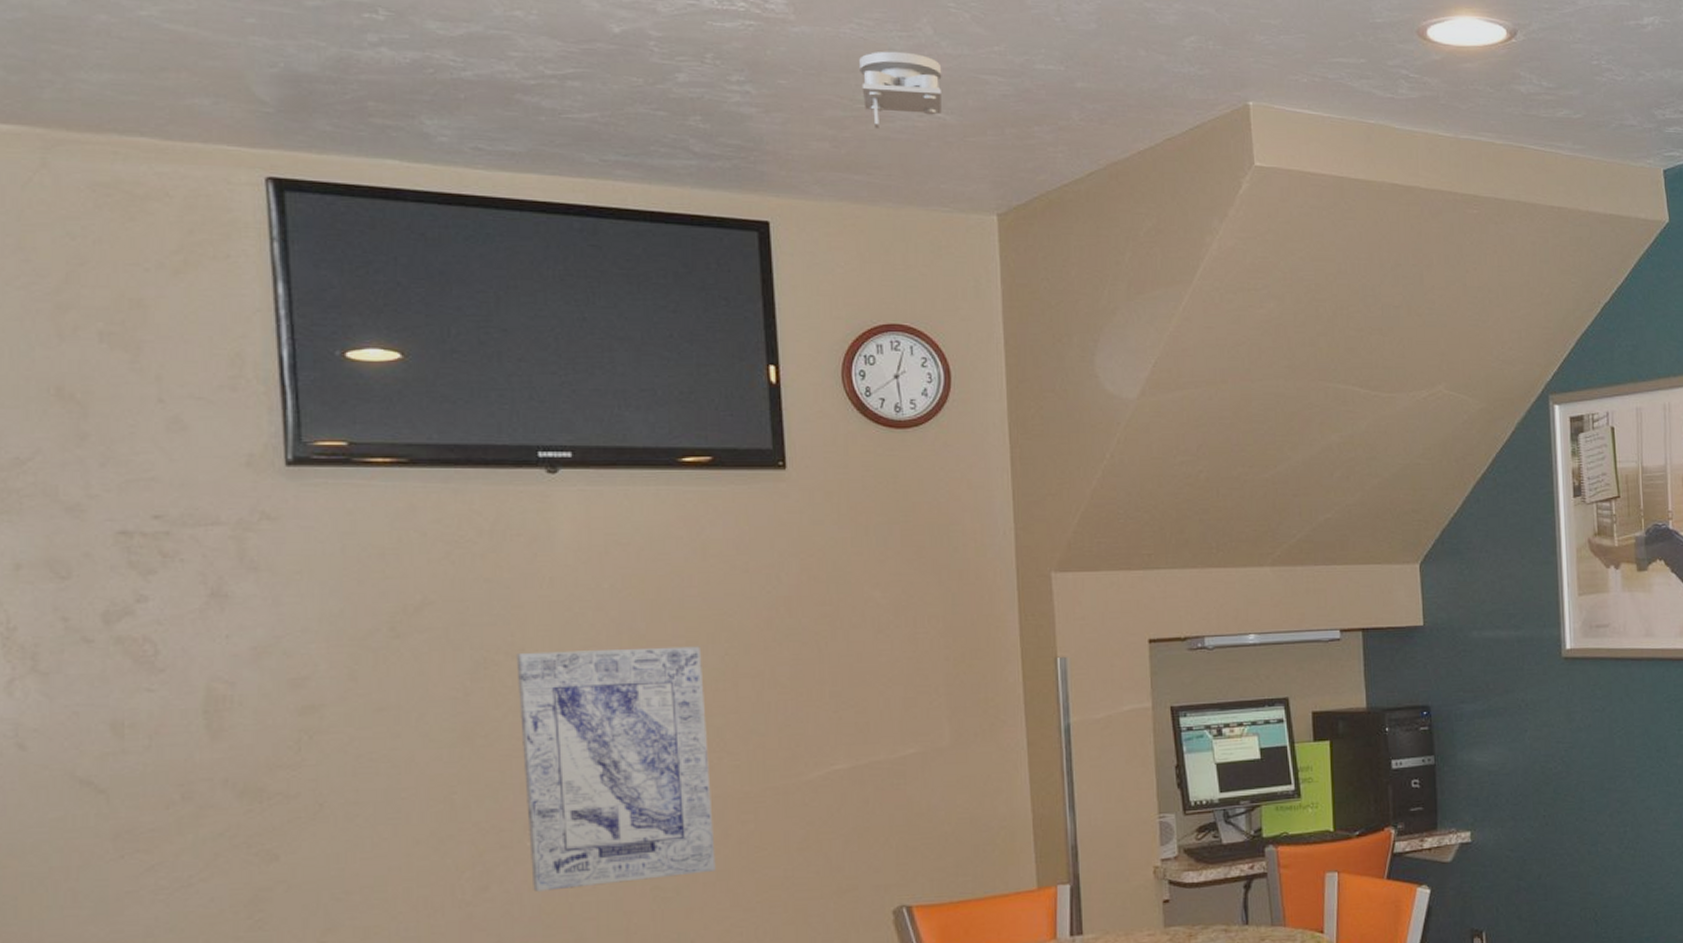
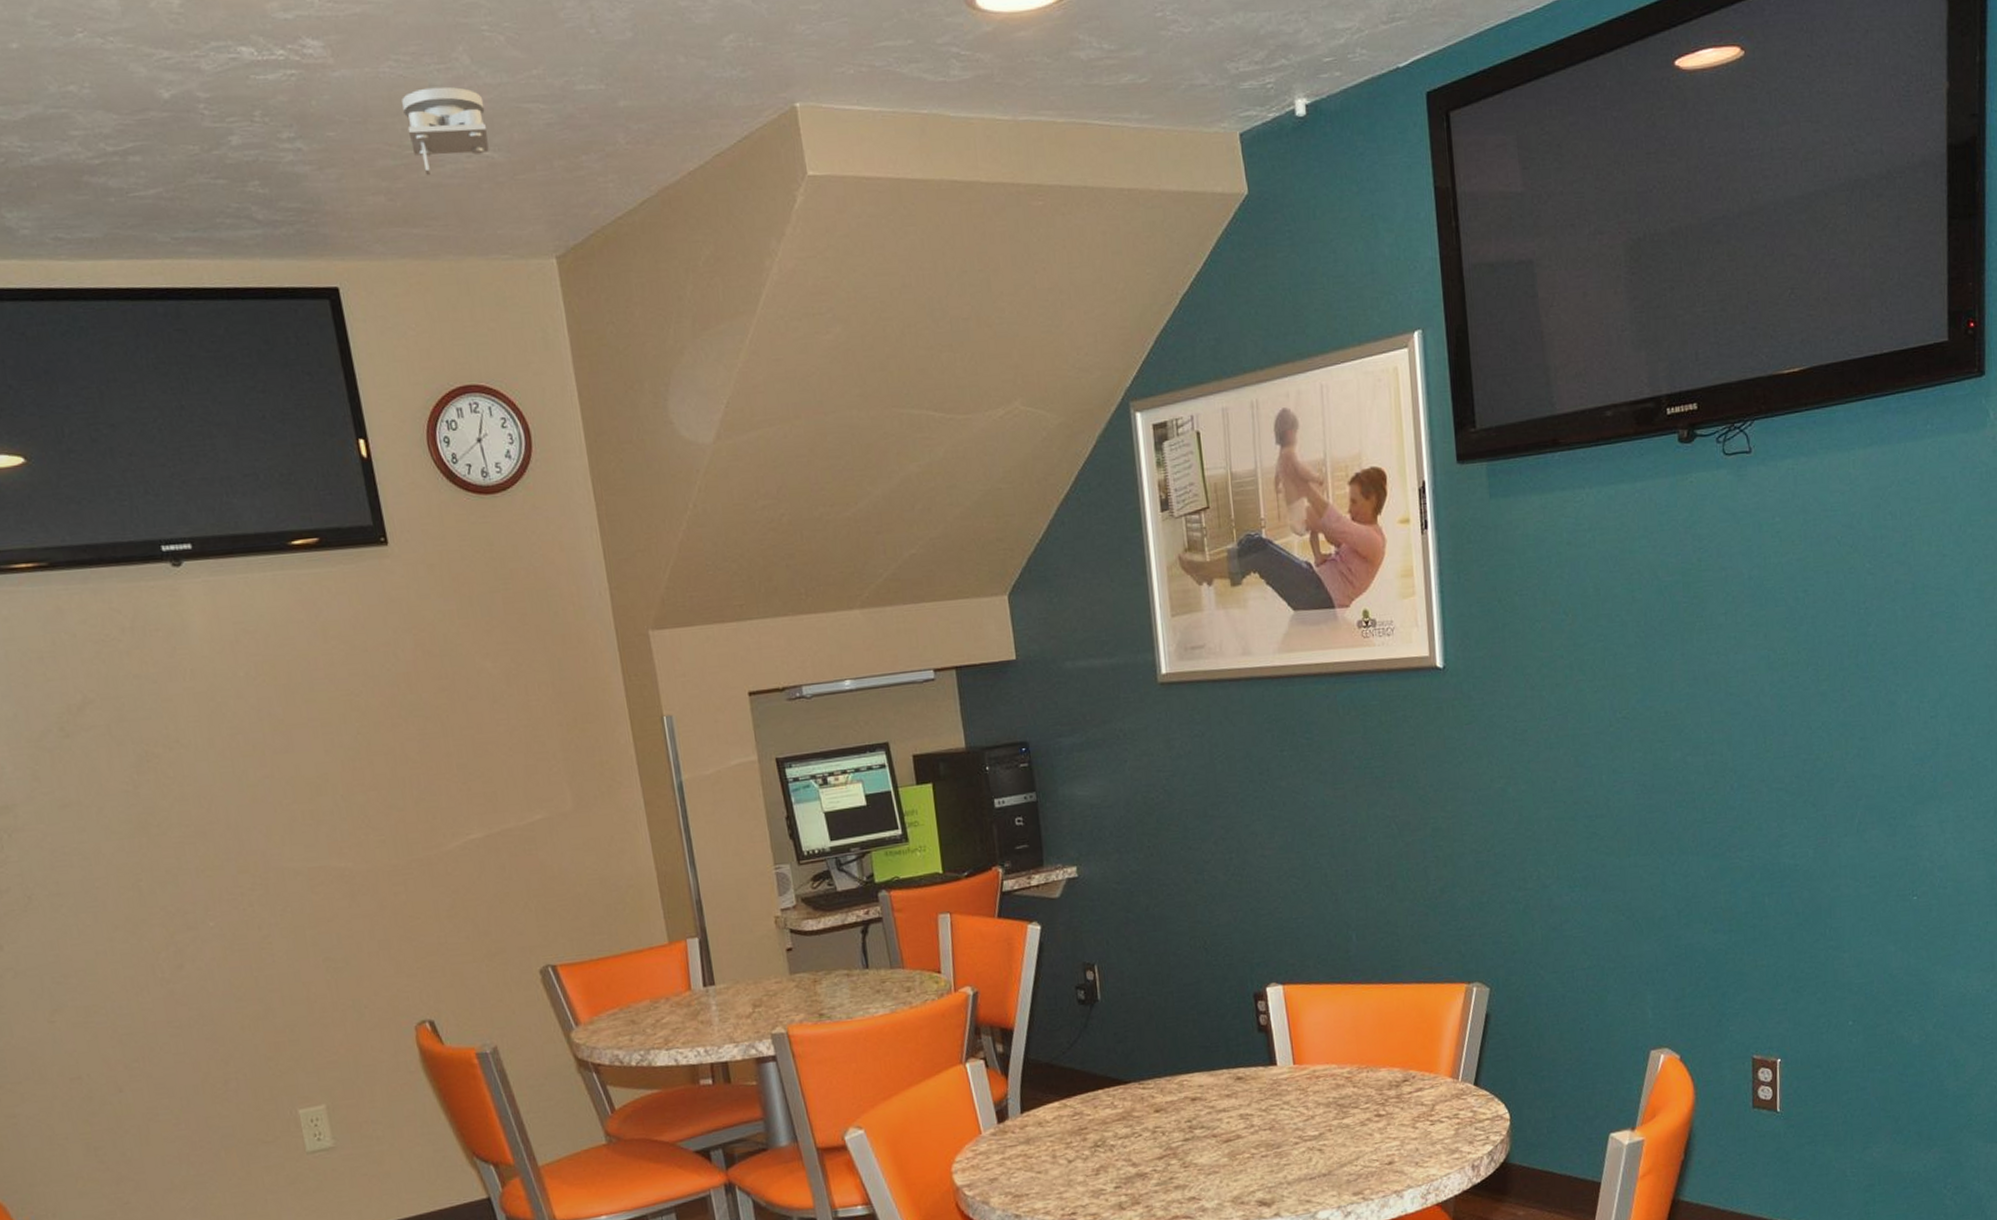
wall art: present [516,646,716,892] -> none [173,727,377,968]

